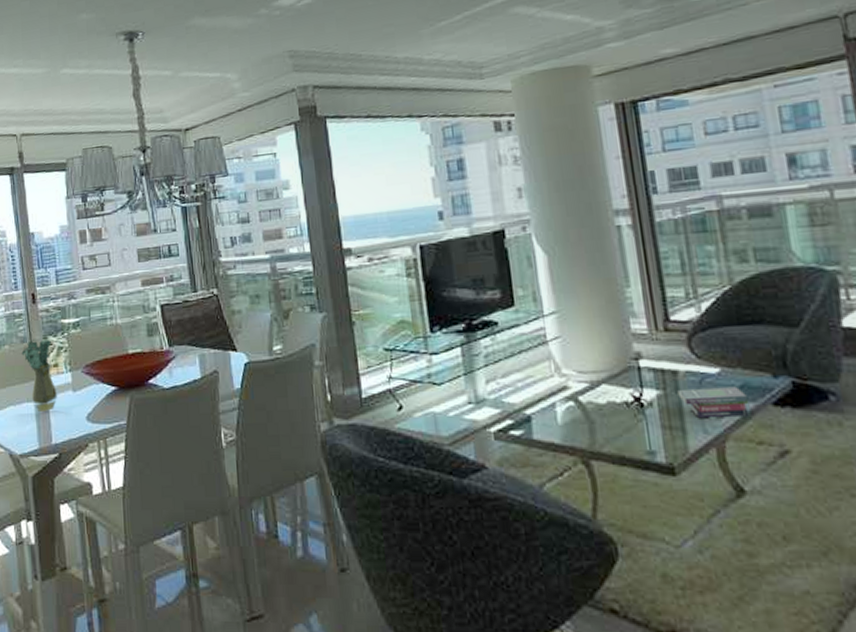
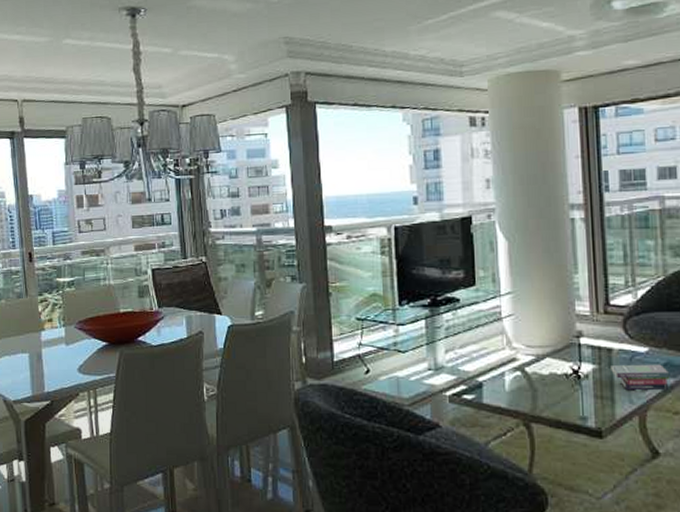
vase: present [21,337,58,411] -> none [17,293,52,362]

